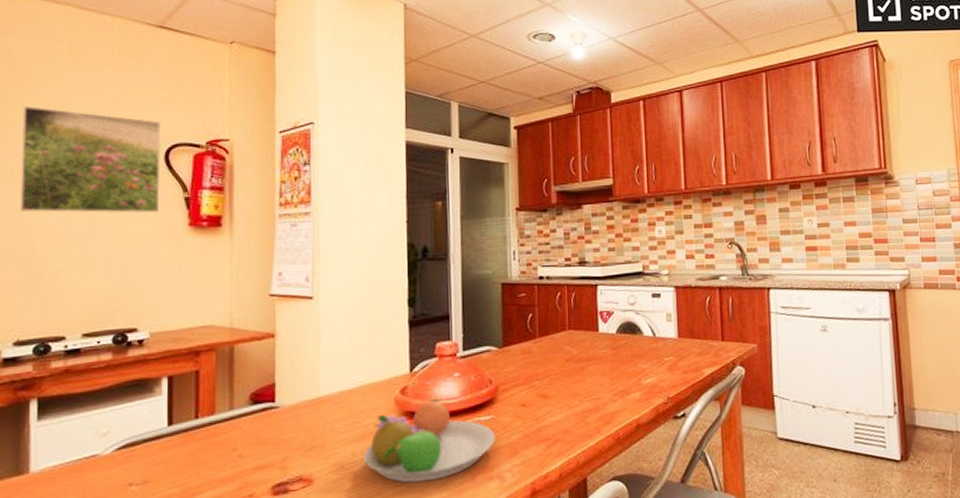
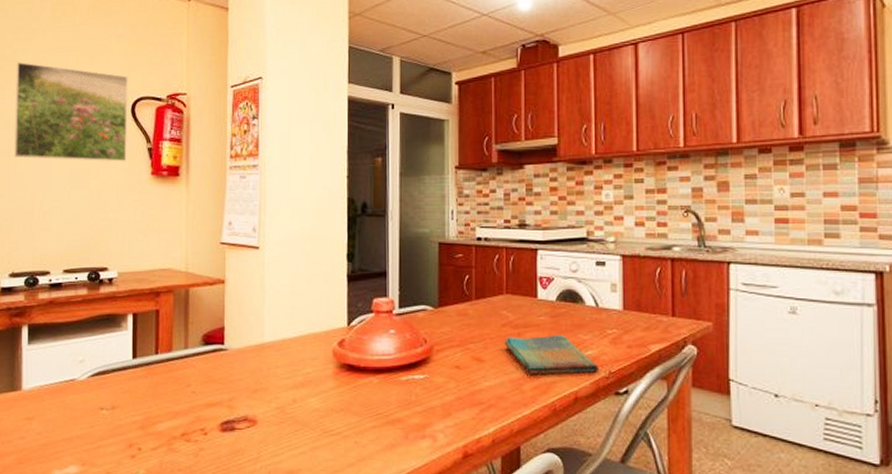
fruit bowl: present [363,398,495,483] -> none [303,353,428,434]
dish towel: none [568,365,659,406] -> present [504,335,600,374]

